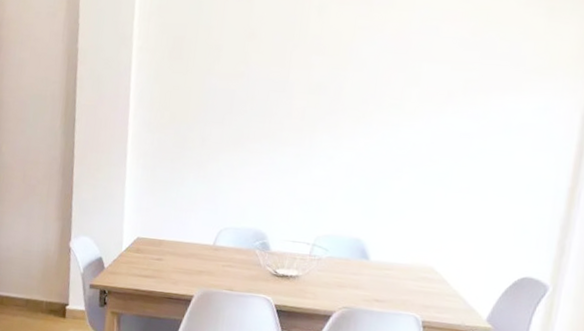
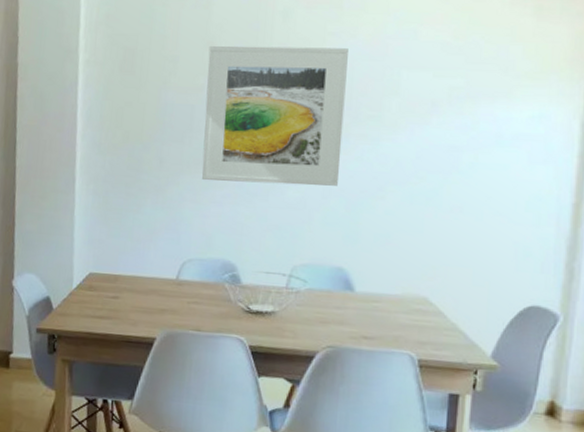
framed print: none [239,37,376,166] -> present [202,46,348,186]

